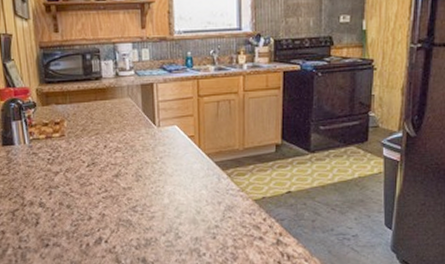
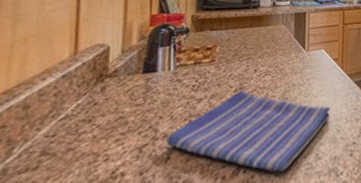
dish towel: none [33,165,188,246] -> present [166,90,330,172]

